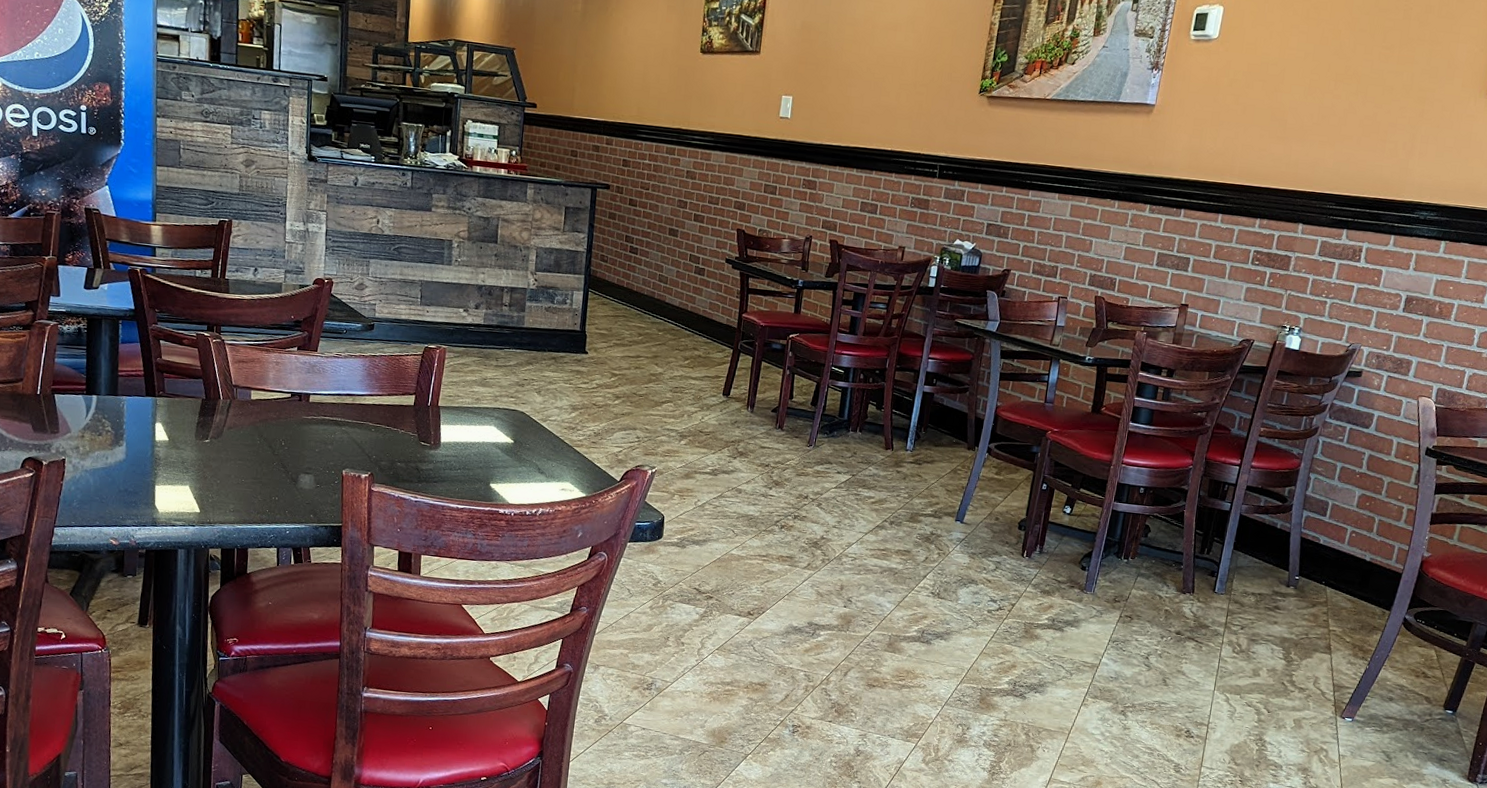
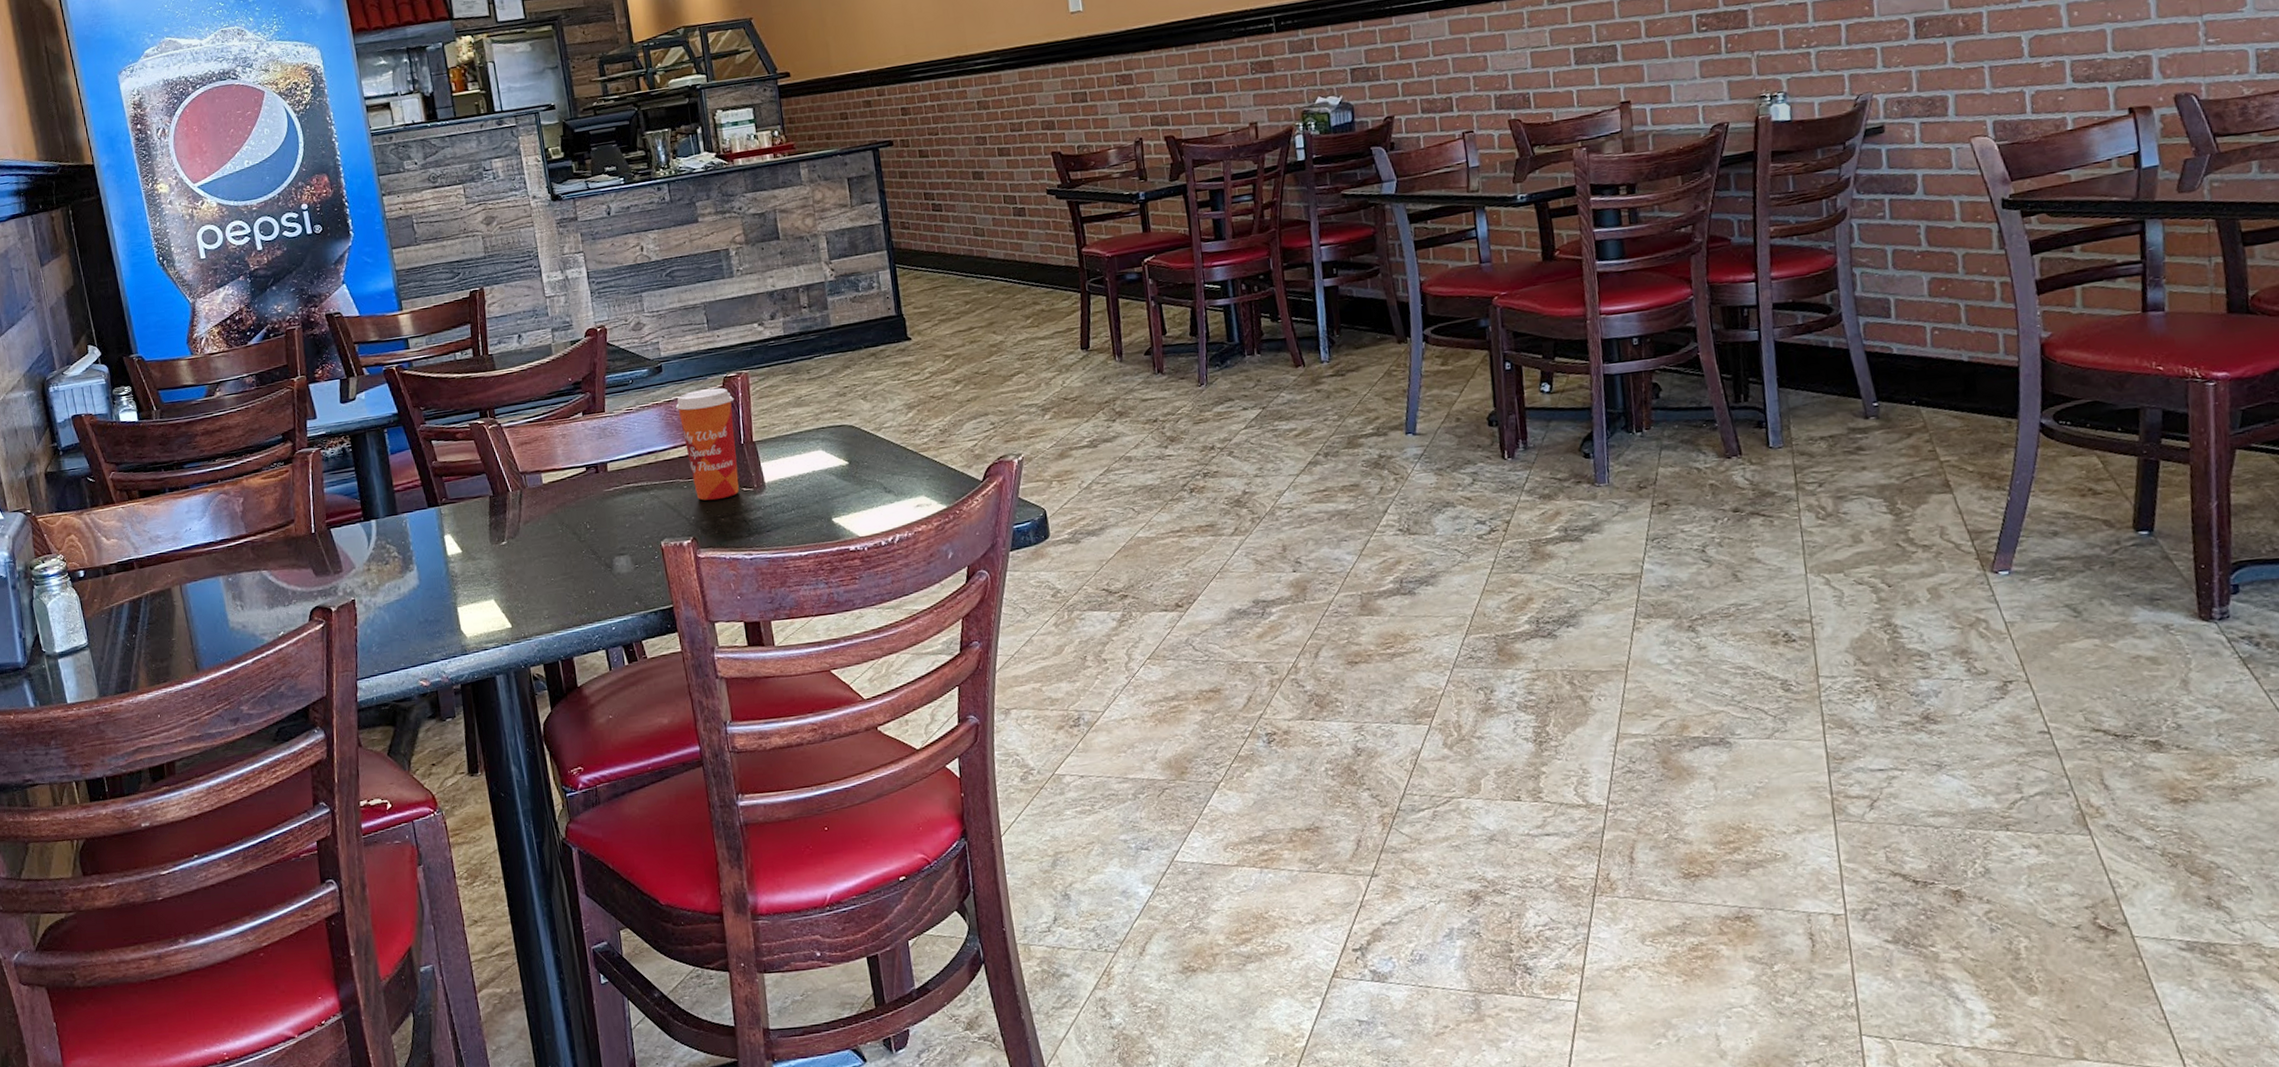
paper cup: none [378,352,430,447] -> present [675,387,739,501]

